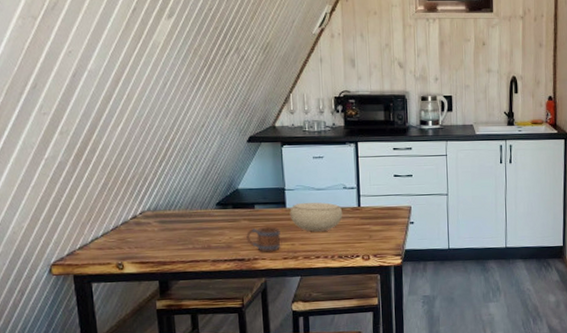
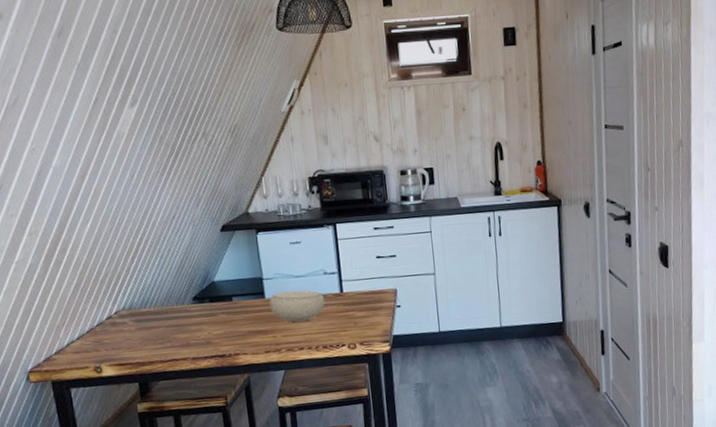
mug: present [245,226,281,253] -> none [224,319,262,347]

